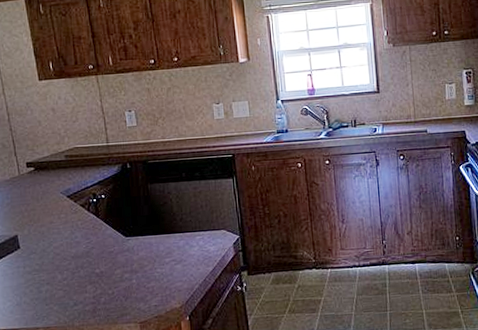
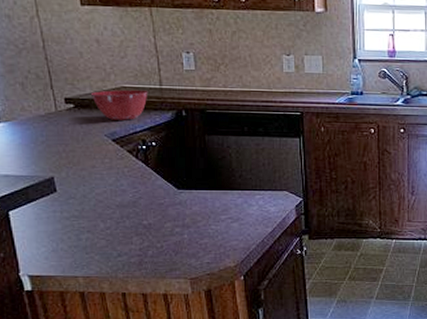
mixing bowl: none [47,148,97,178] -> present [90,89,148,120]

